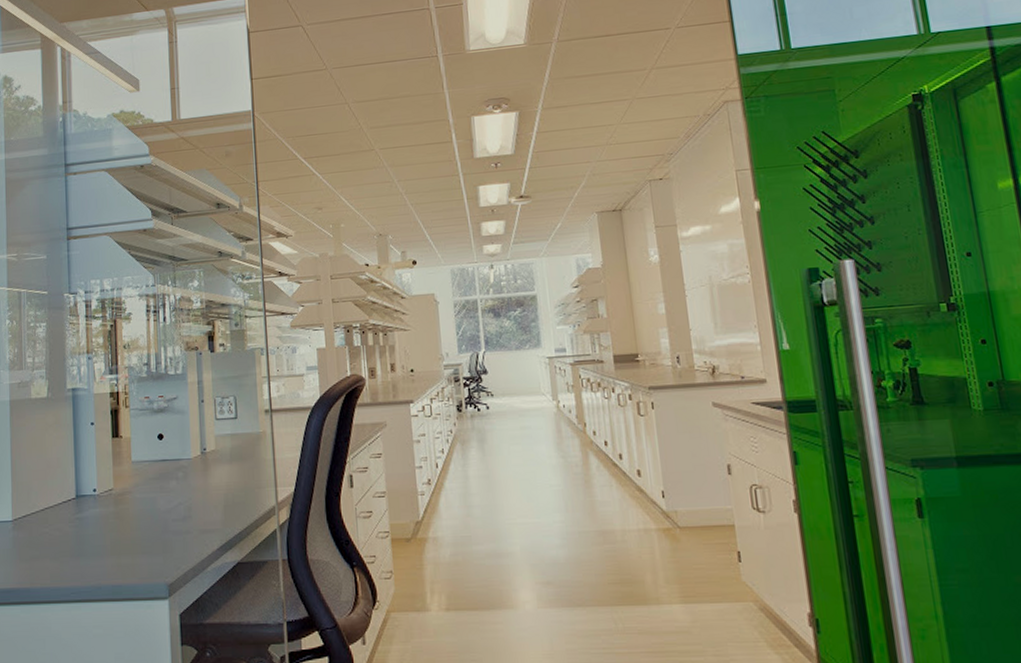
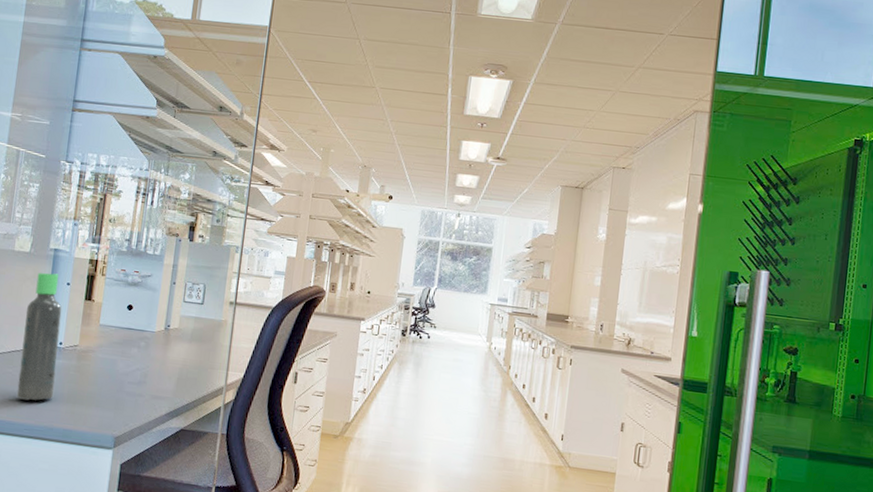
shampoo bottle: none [53,415,96,561] -> present [16,273,62,401]

